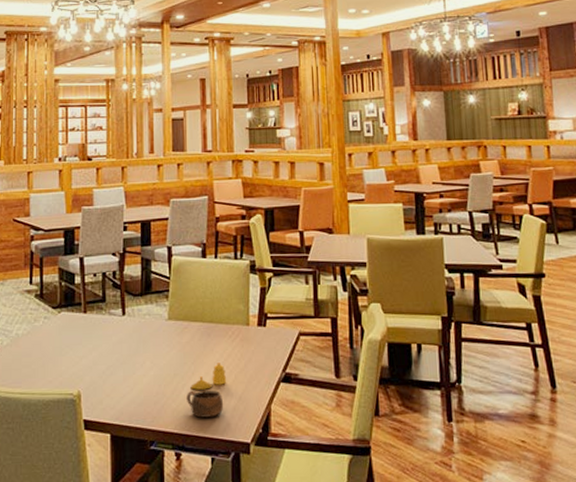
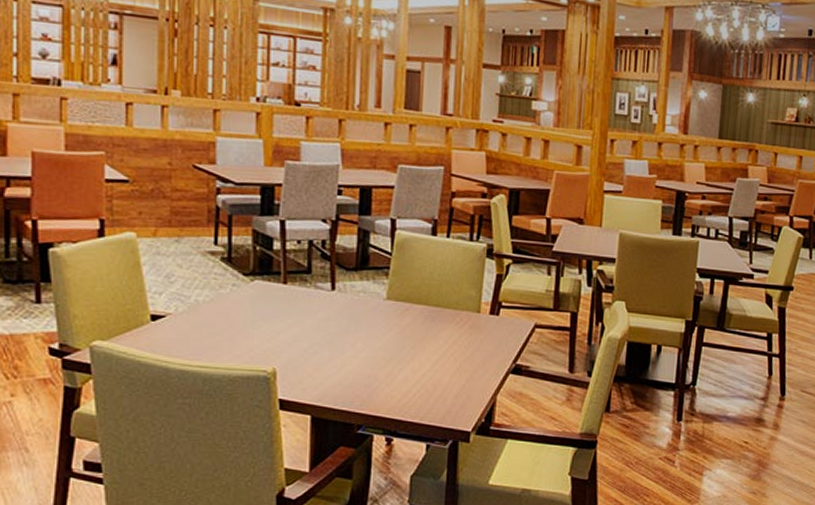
cup: present [187,390,224,418] -> none [403,375,445,404]
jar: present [190,363,227,390] -> none [408,349,450,376]

